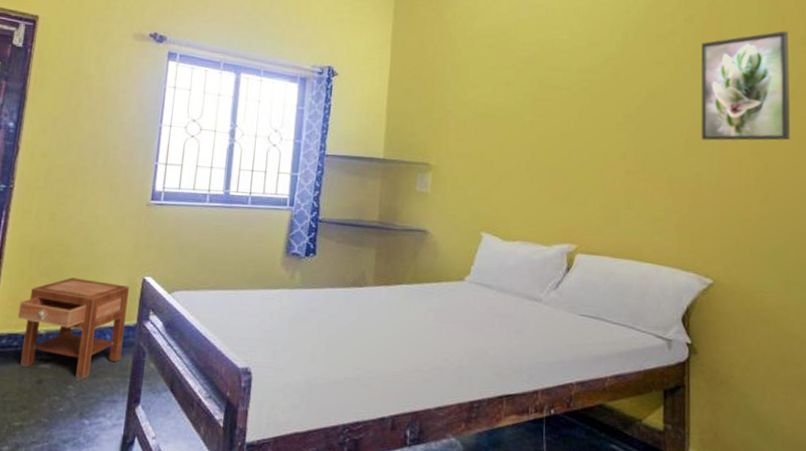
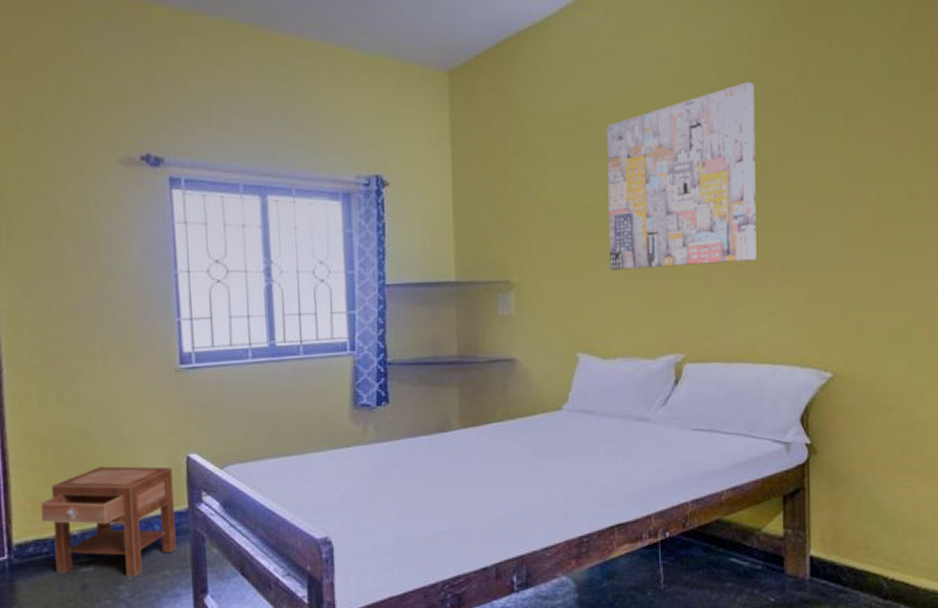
wall art: none [515,22,647,171] -> present [607,82,757,270]
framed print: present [701,31,790,141] -> none [817,77,915,218]

